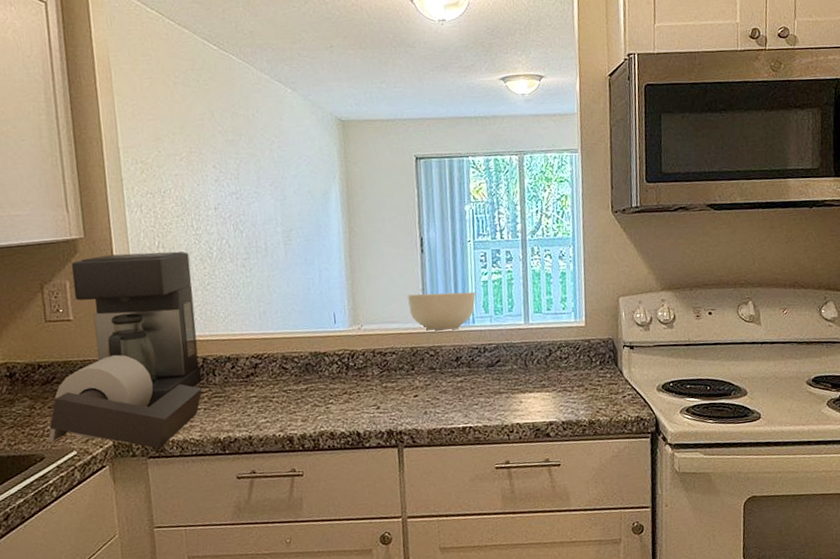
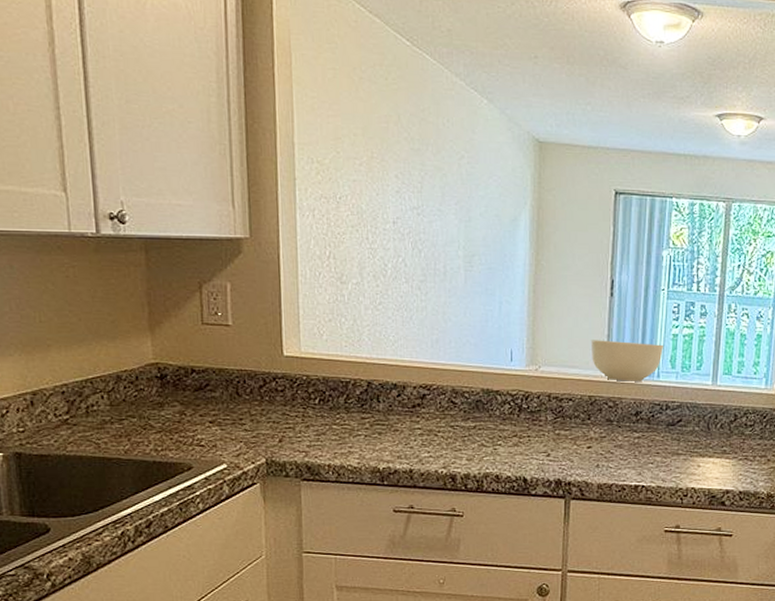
paper towel holder: present [47,355,202,449] -> none [197,368,364,472]
coffee maker: present [71,251,202,408] -> none [233,260,365,427]

